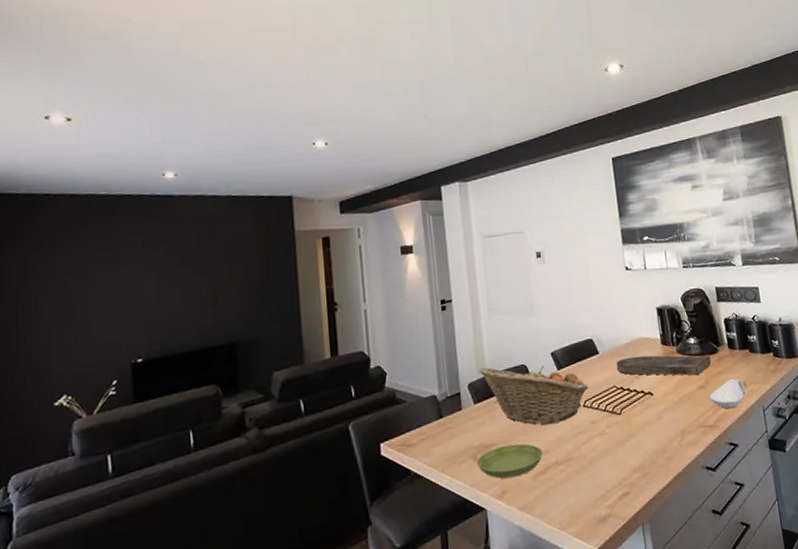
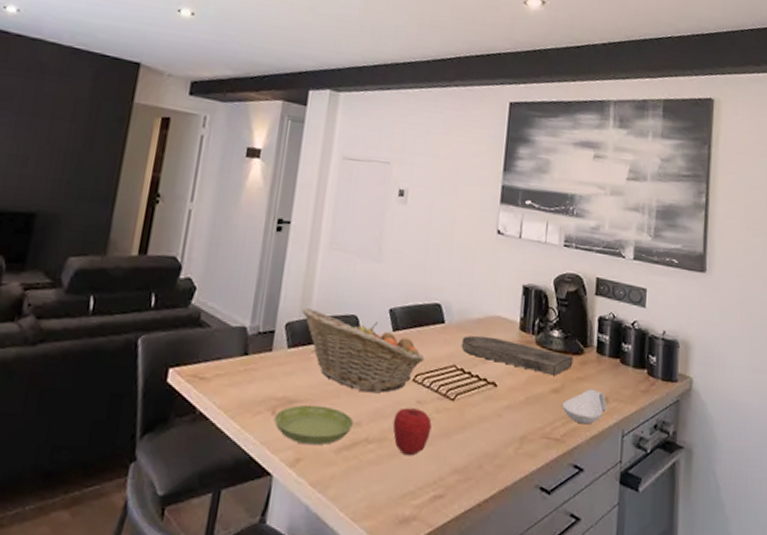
apple: none [574,428,608,468] -> present [392,407,432,456]

